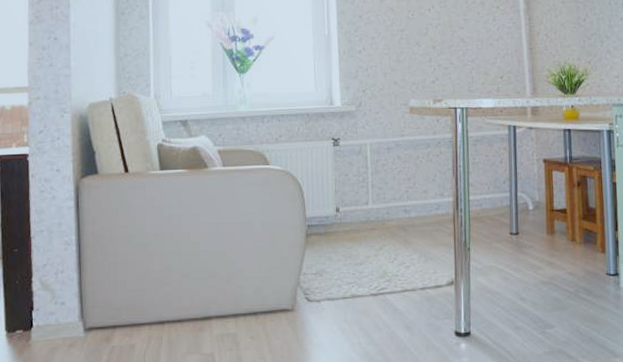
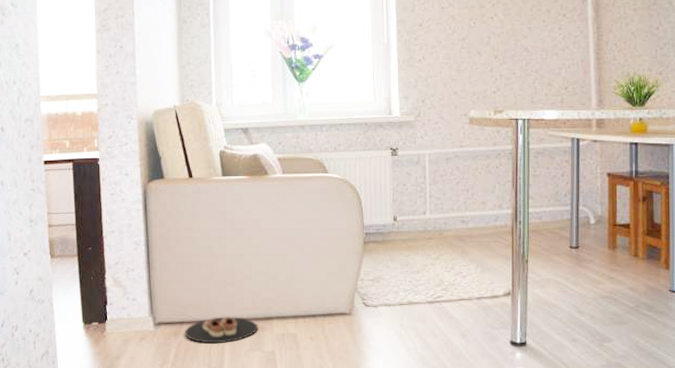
slippers: none [118,317,197,348] -> present [185,316,259,344]

